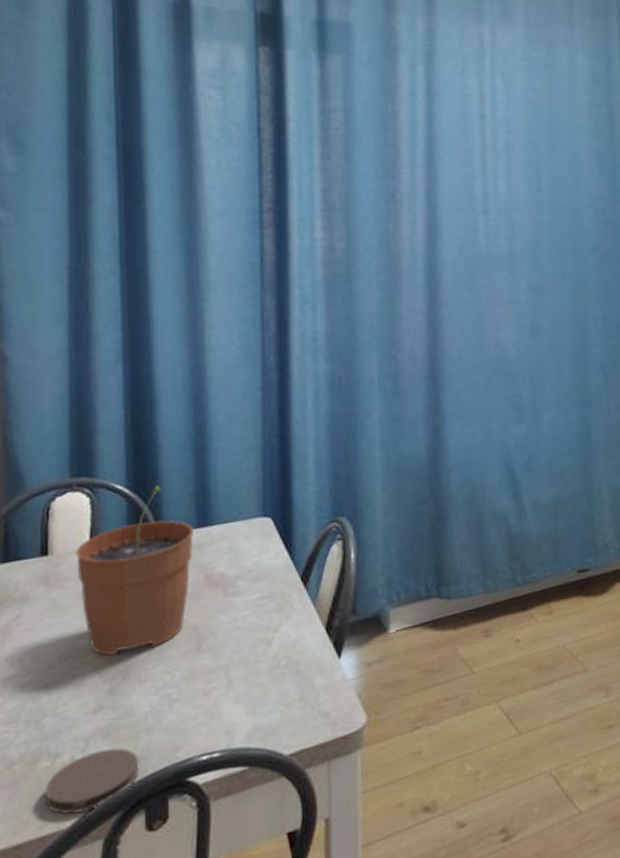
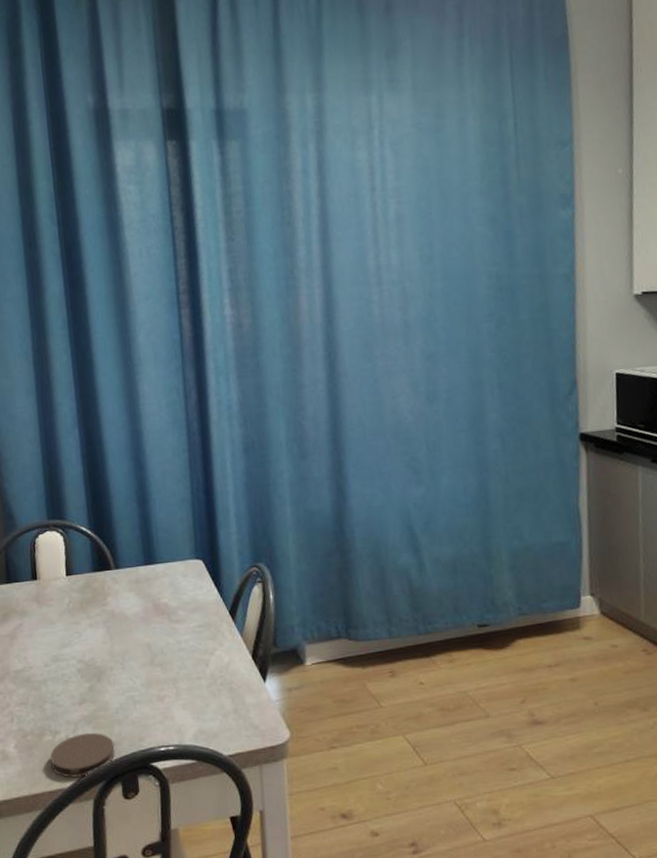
plant pot: present [76,485,195,656] -> none [56,529,143,662]

